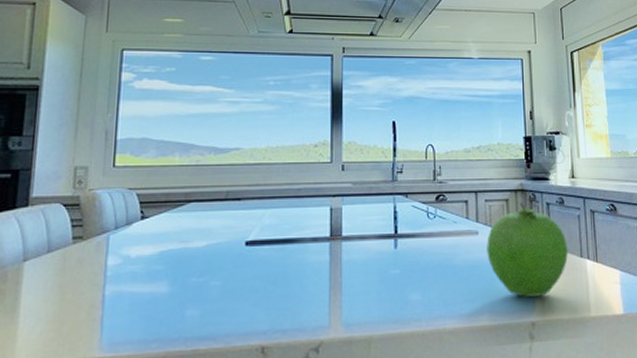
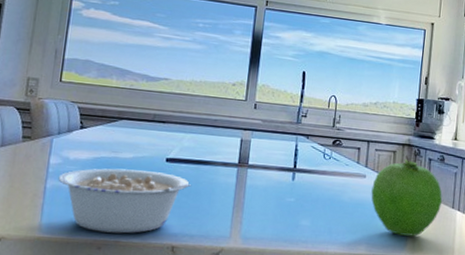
legume: none [118,259,279,341] -> present [58,168,192,234]

